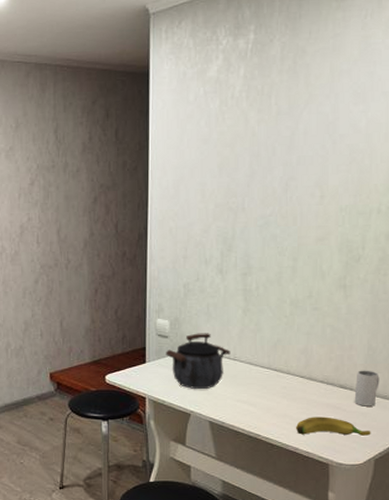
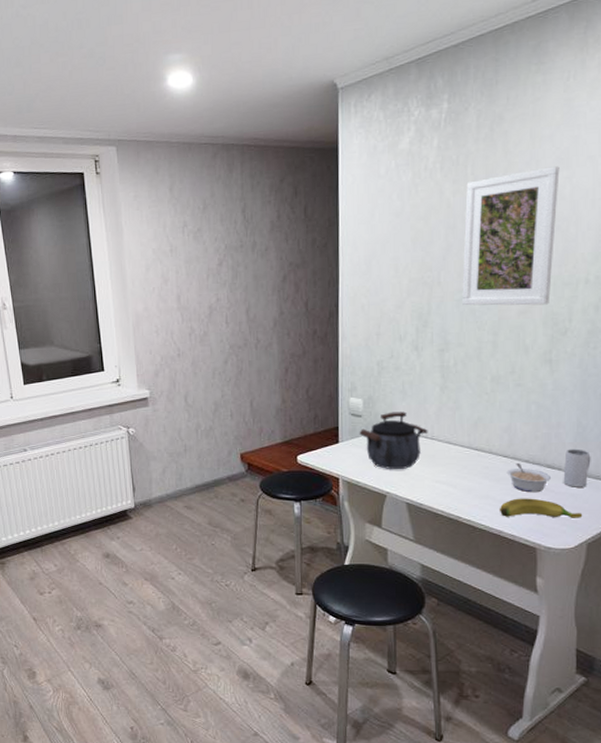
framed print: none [265,100,356,233] -> present [462,166,560,306]
legume: none [303,383,344,412] -> present [506,462,552,493]

